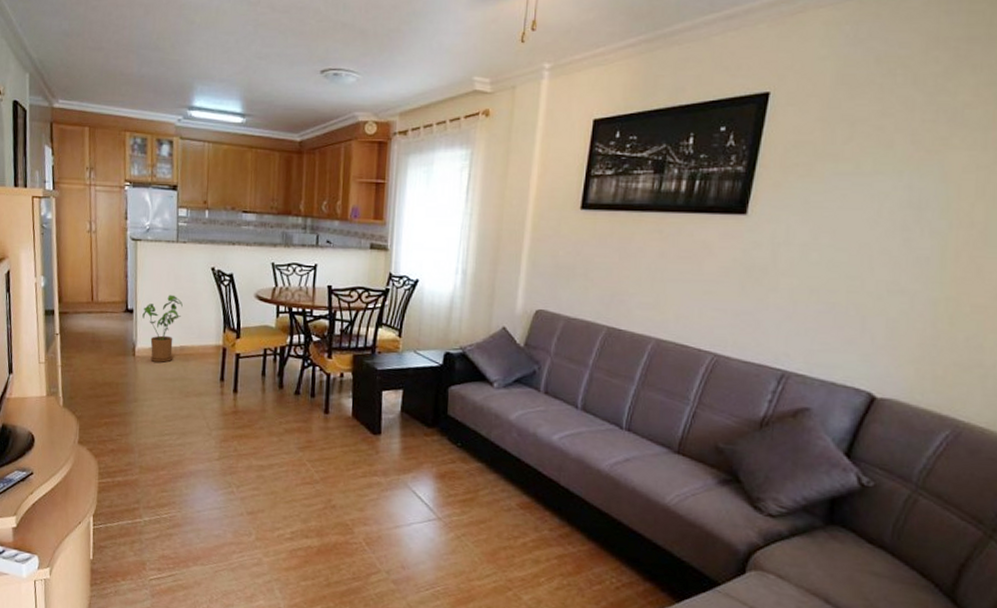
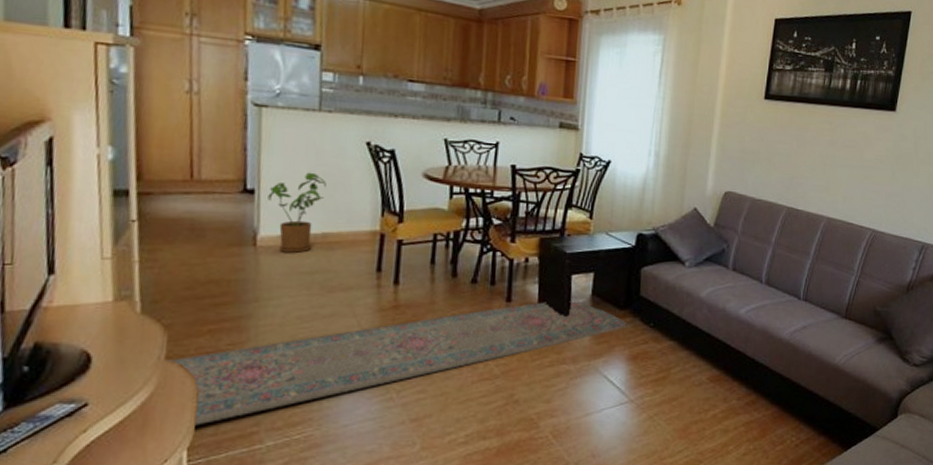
rug: none [79,415,442,498] -> present [166,301,634,426]

